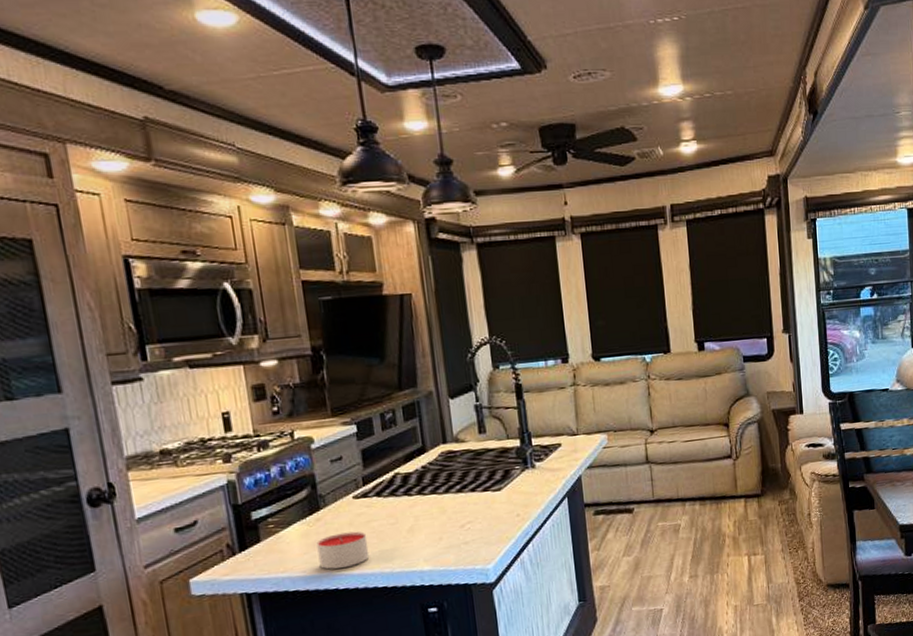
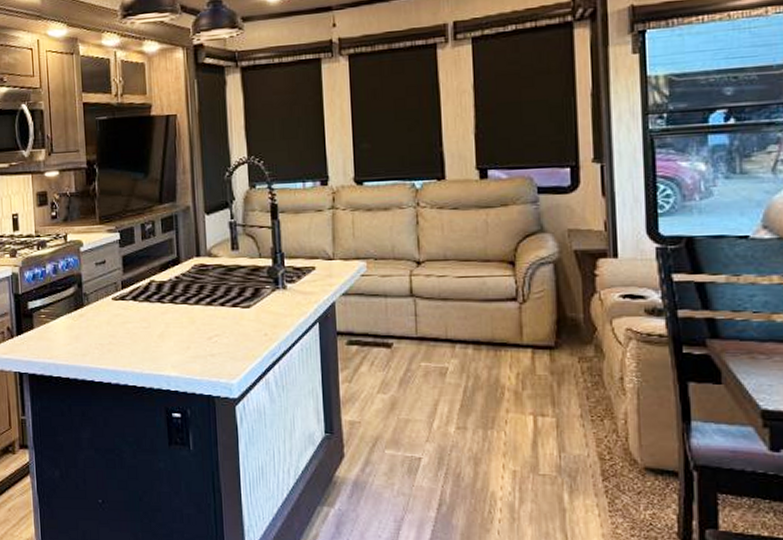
candle: present [316,531,370,570] -> none [78,330,123,362]

